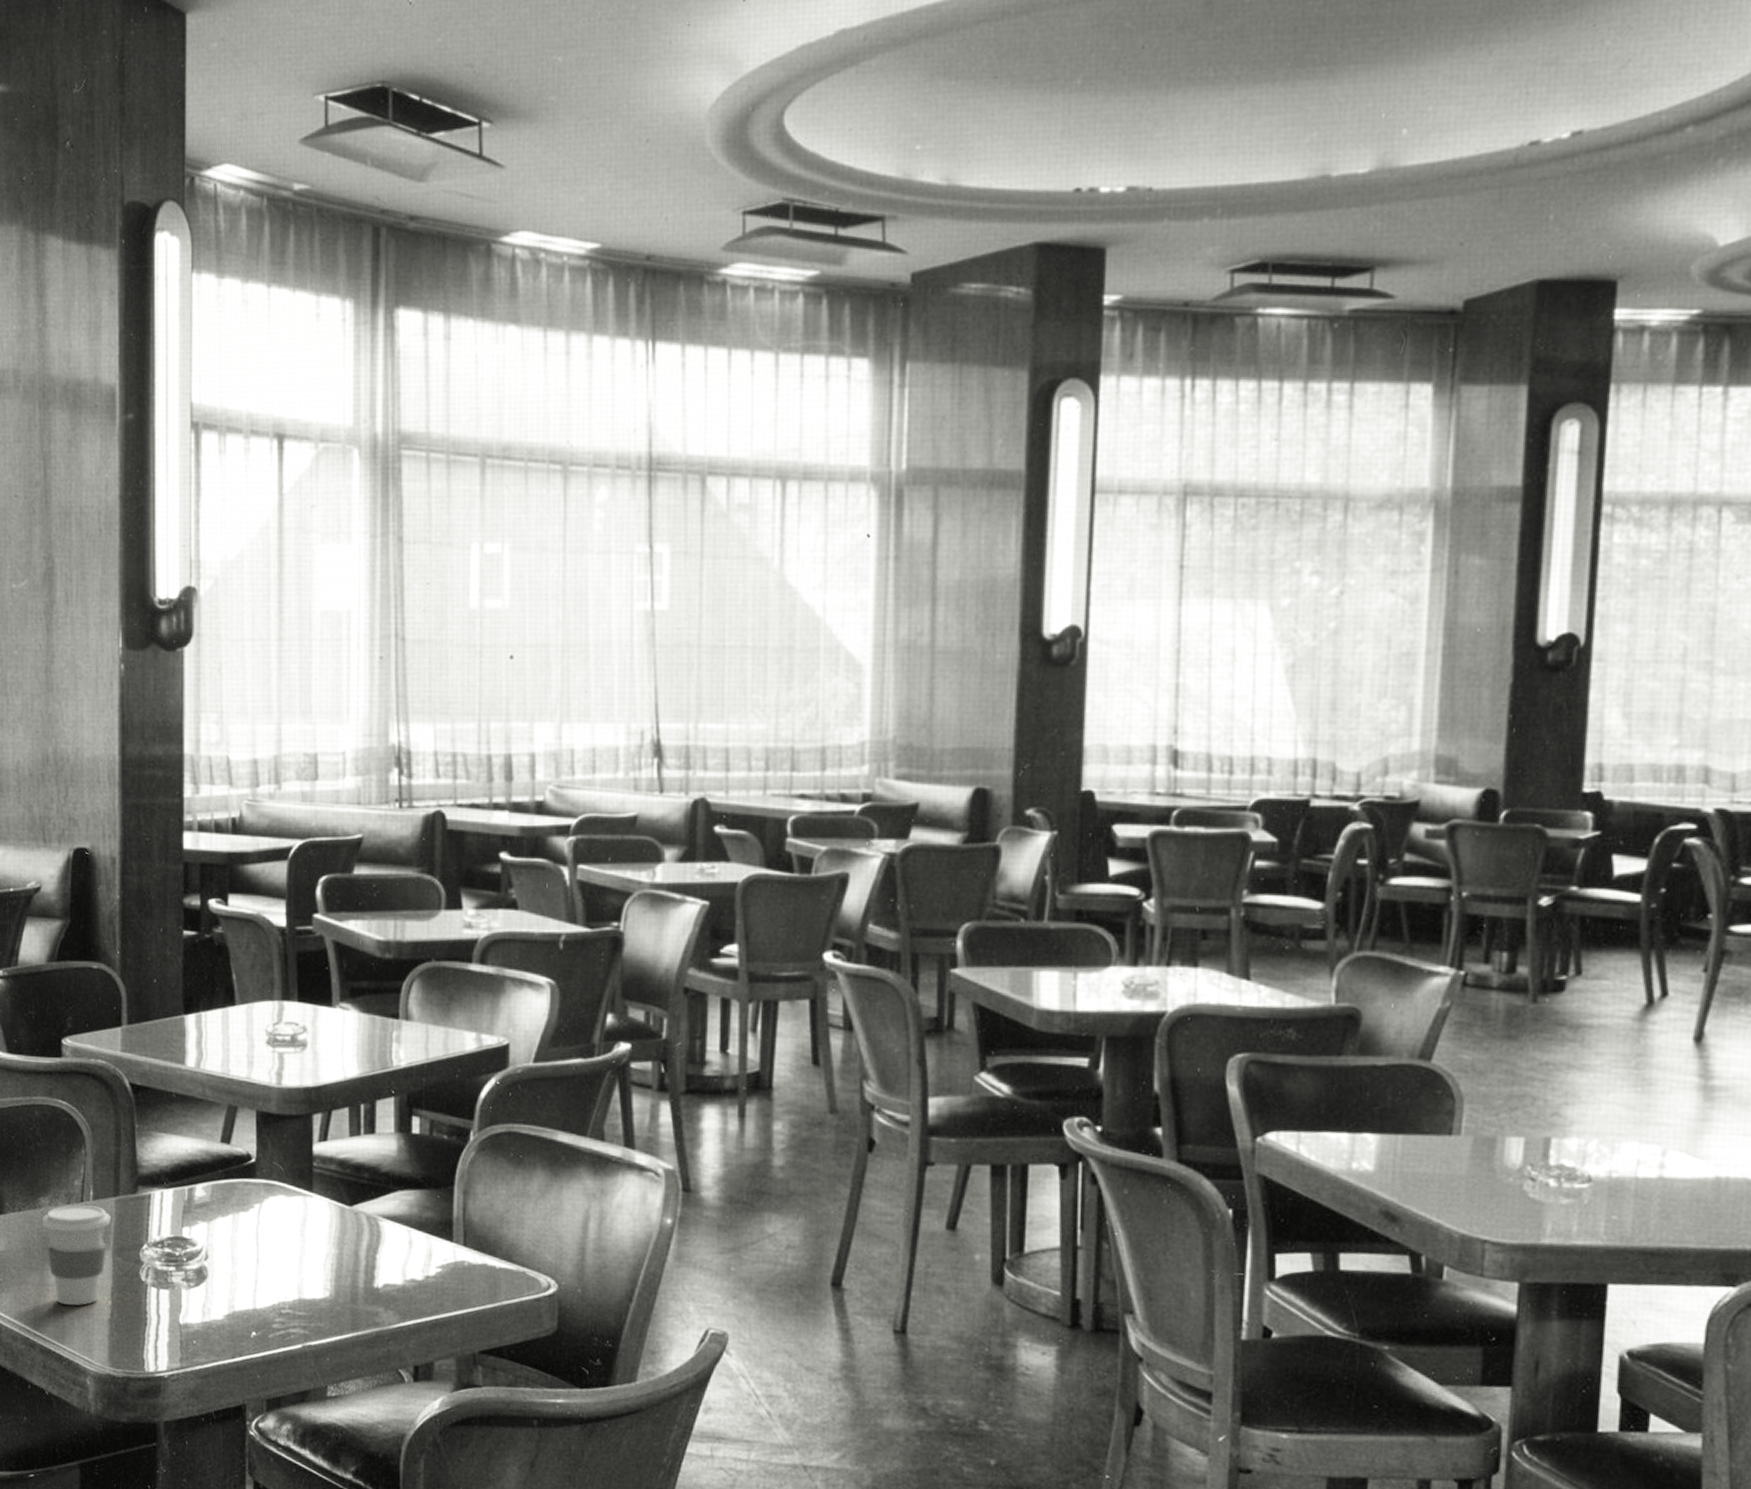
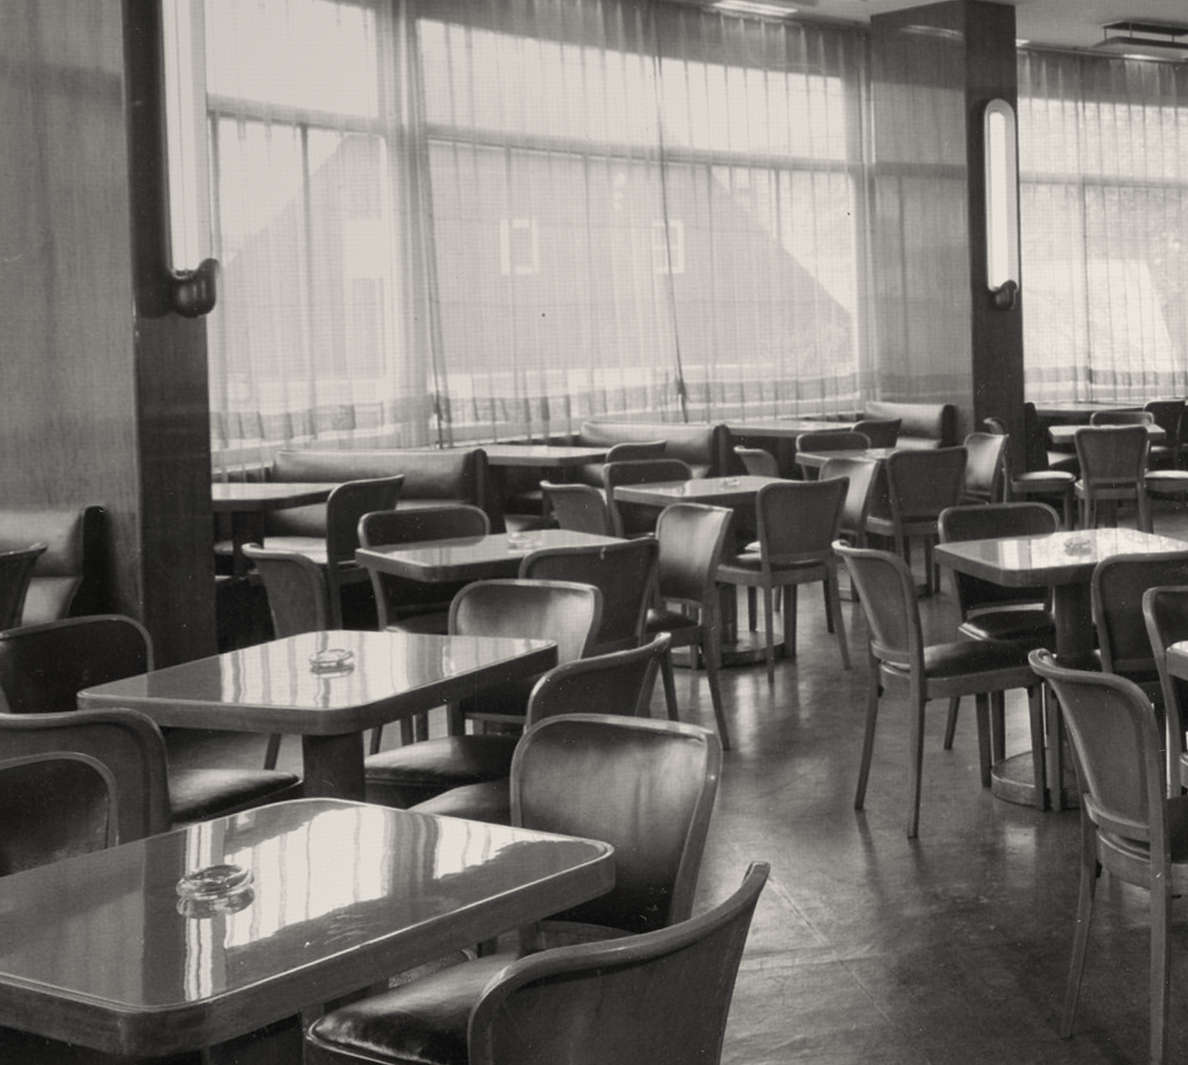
coffee cup: present [41,1205,111,1306] -> none [58,850,141,953]

